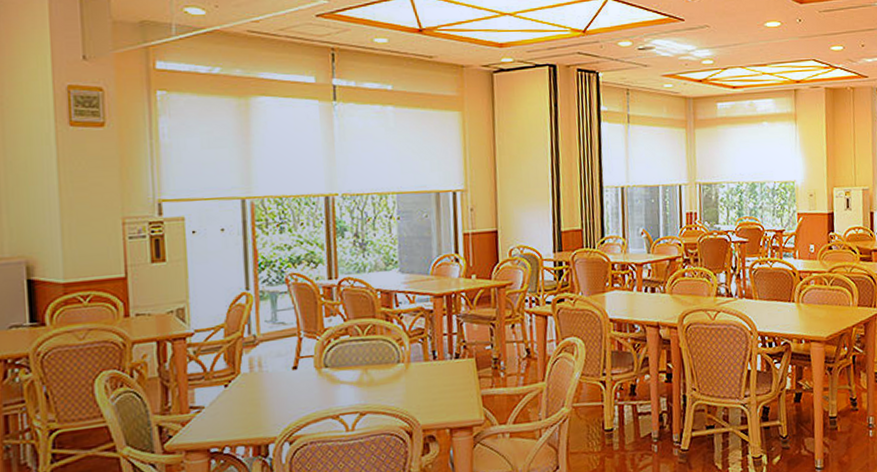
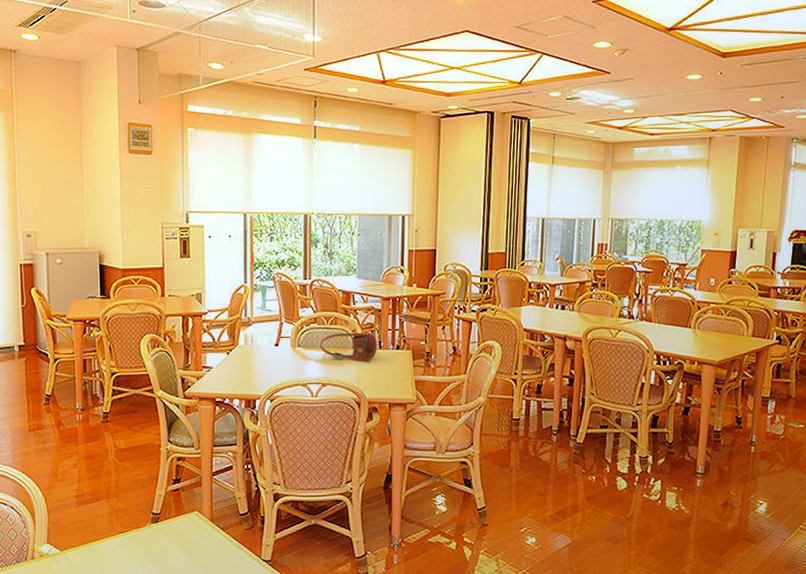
handbag: none [355,340,431,379] -> present [320,332,377,361]

